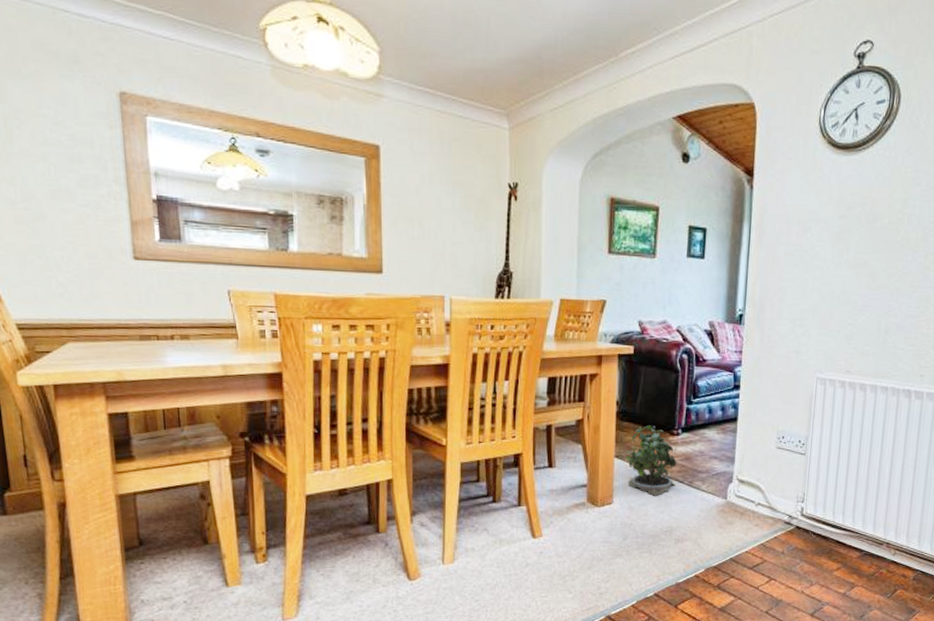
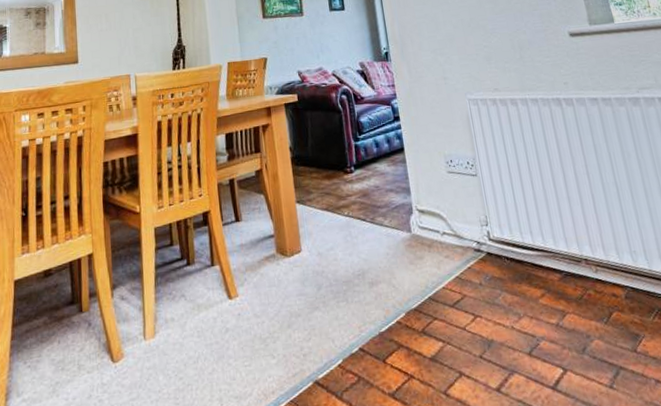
potted plant: present [625,425,677,496] -> none [305,166,359,238]

